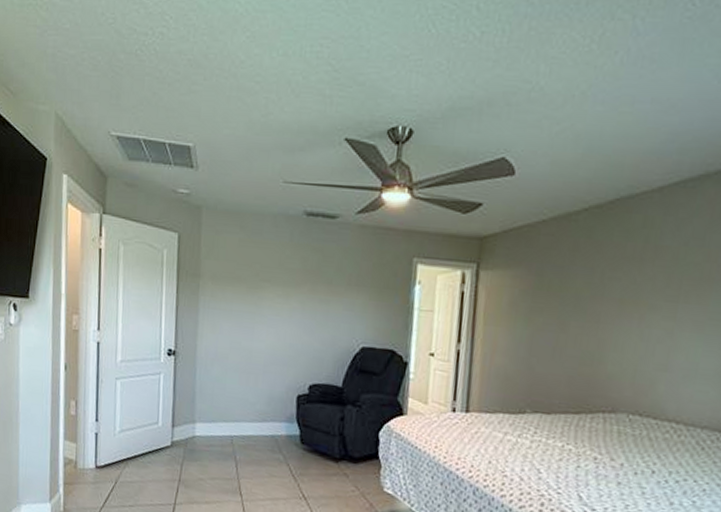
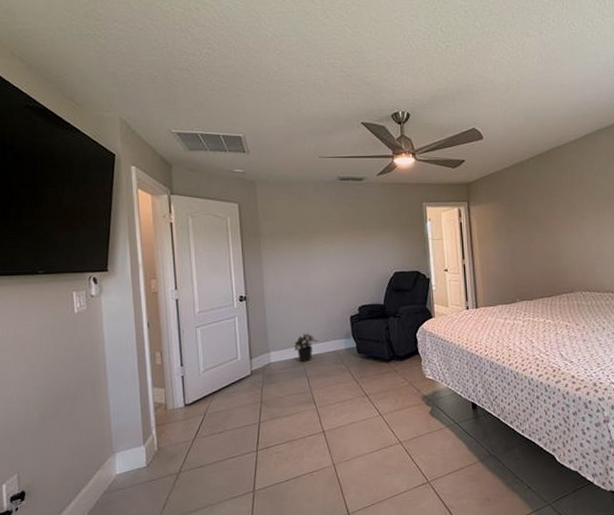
potted plant: none [224,407,254,443] -> present [294,332,318,362]

